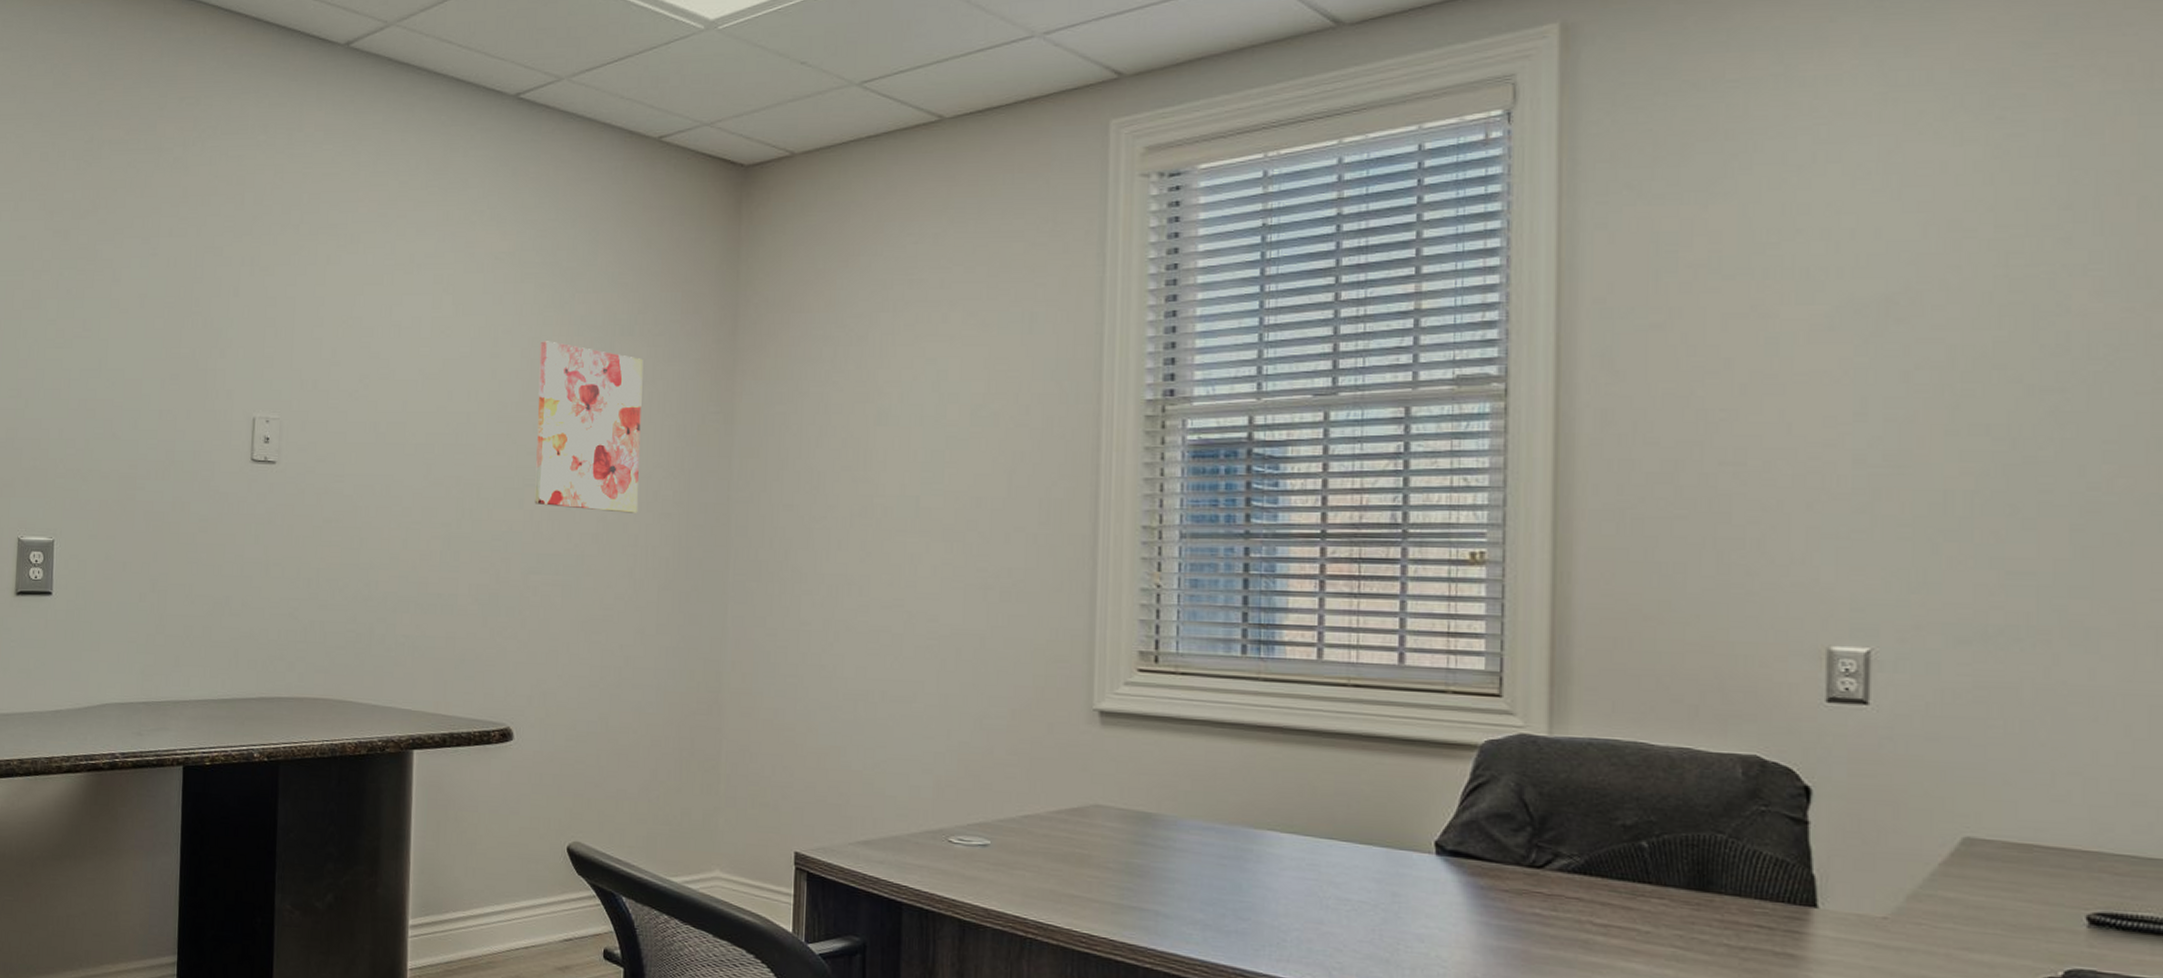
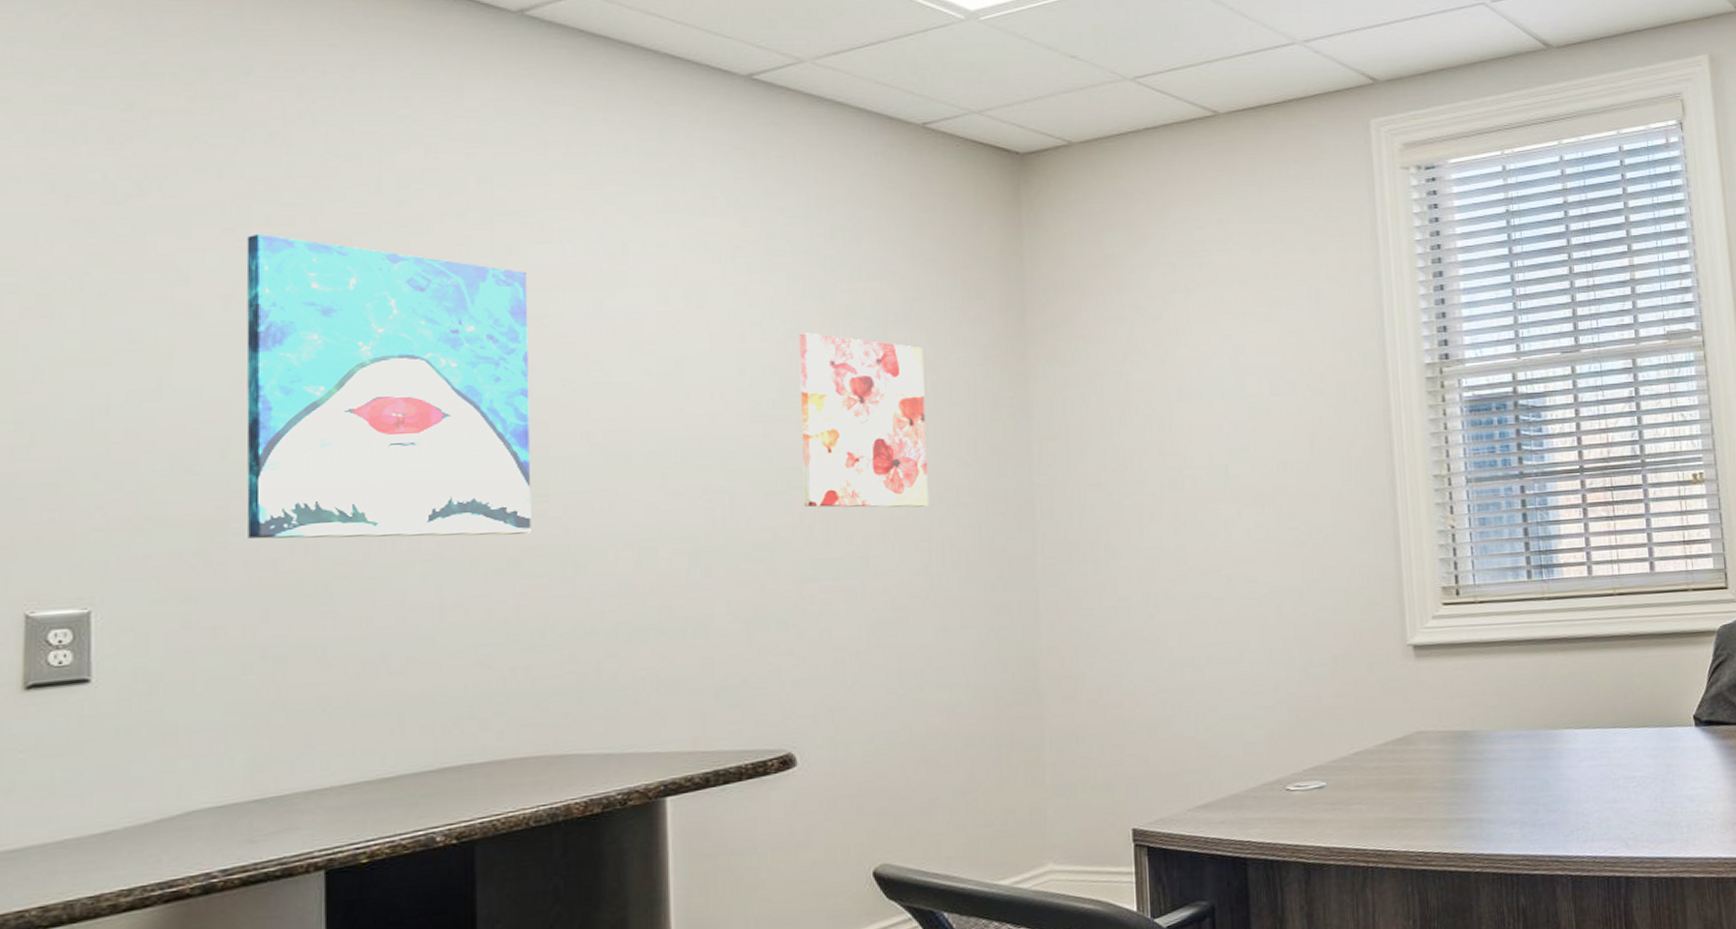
wall art: none [147,243,339,508] -> present [246,233,531,539]

